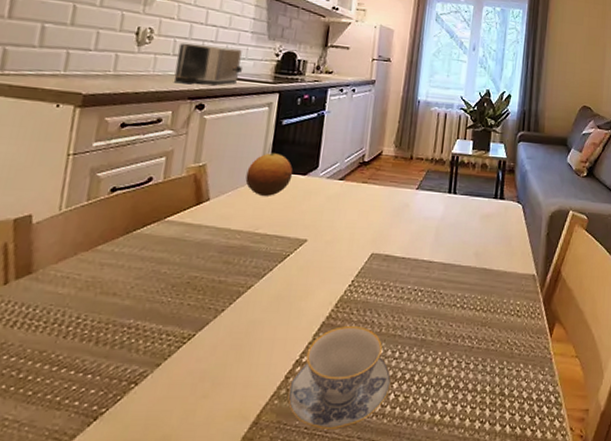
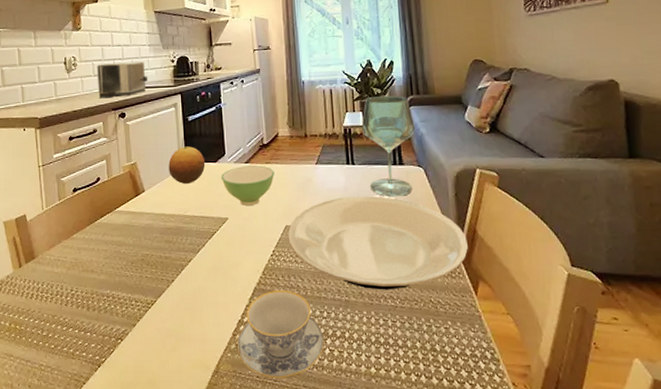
bowl: none [307,183,370,229] -> present [221,165,275,207]
plate: none [372,227,551,329] -> present [288,196,468,290]
wine glass: none [468,127,521,231] -> present [361,95,415,197]

